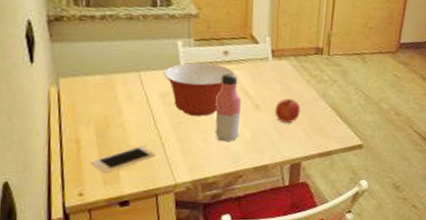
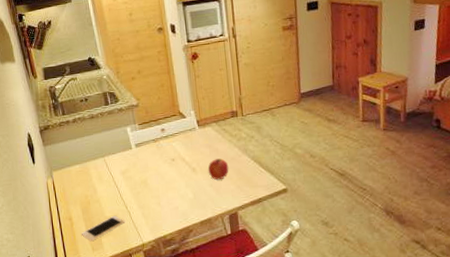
mixing bowl: present [163,62,234,117] -> none [121,140,172,186]
water bottle: present [215,73,241,142] -> none [161,146,184,203]

